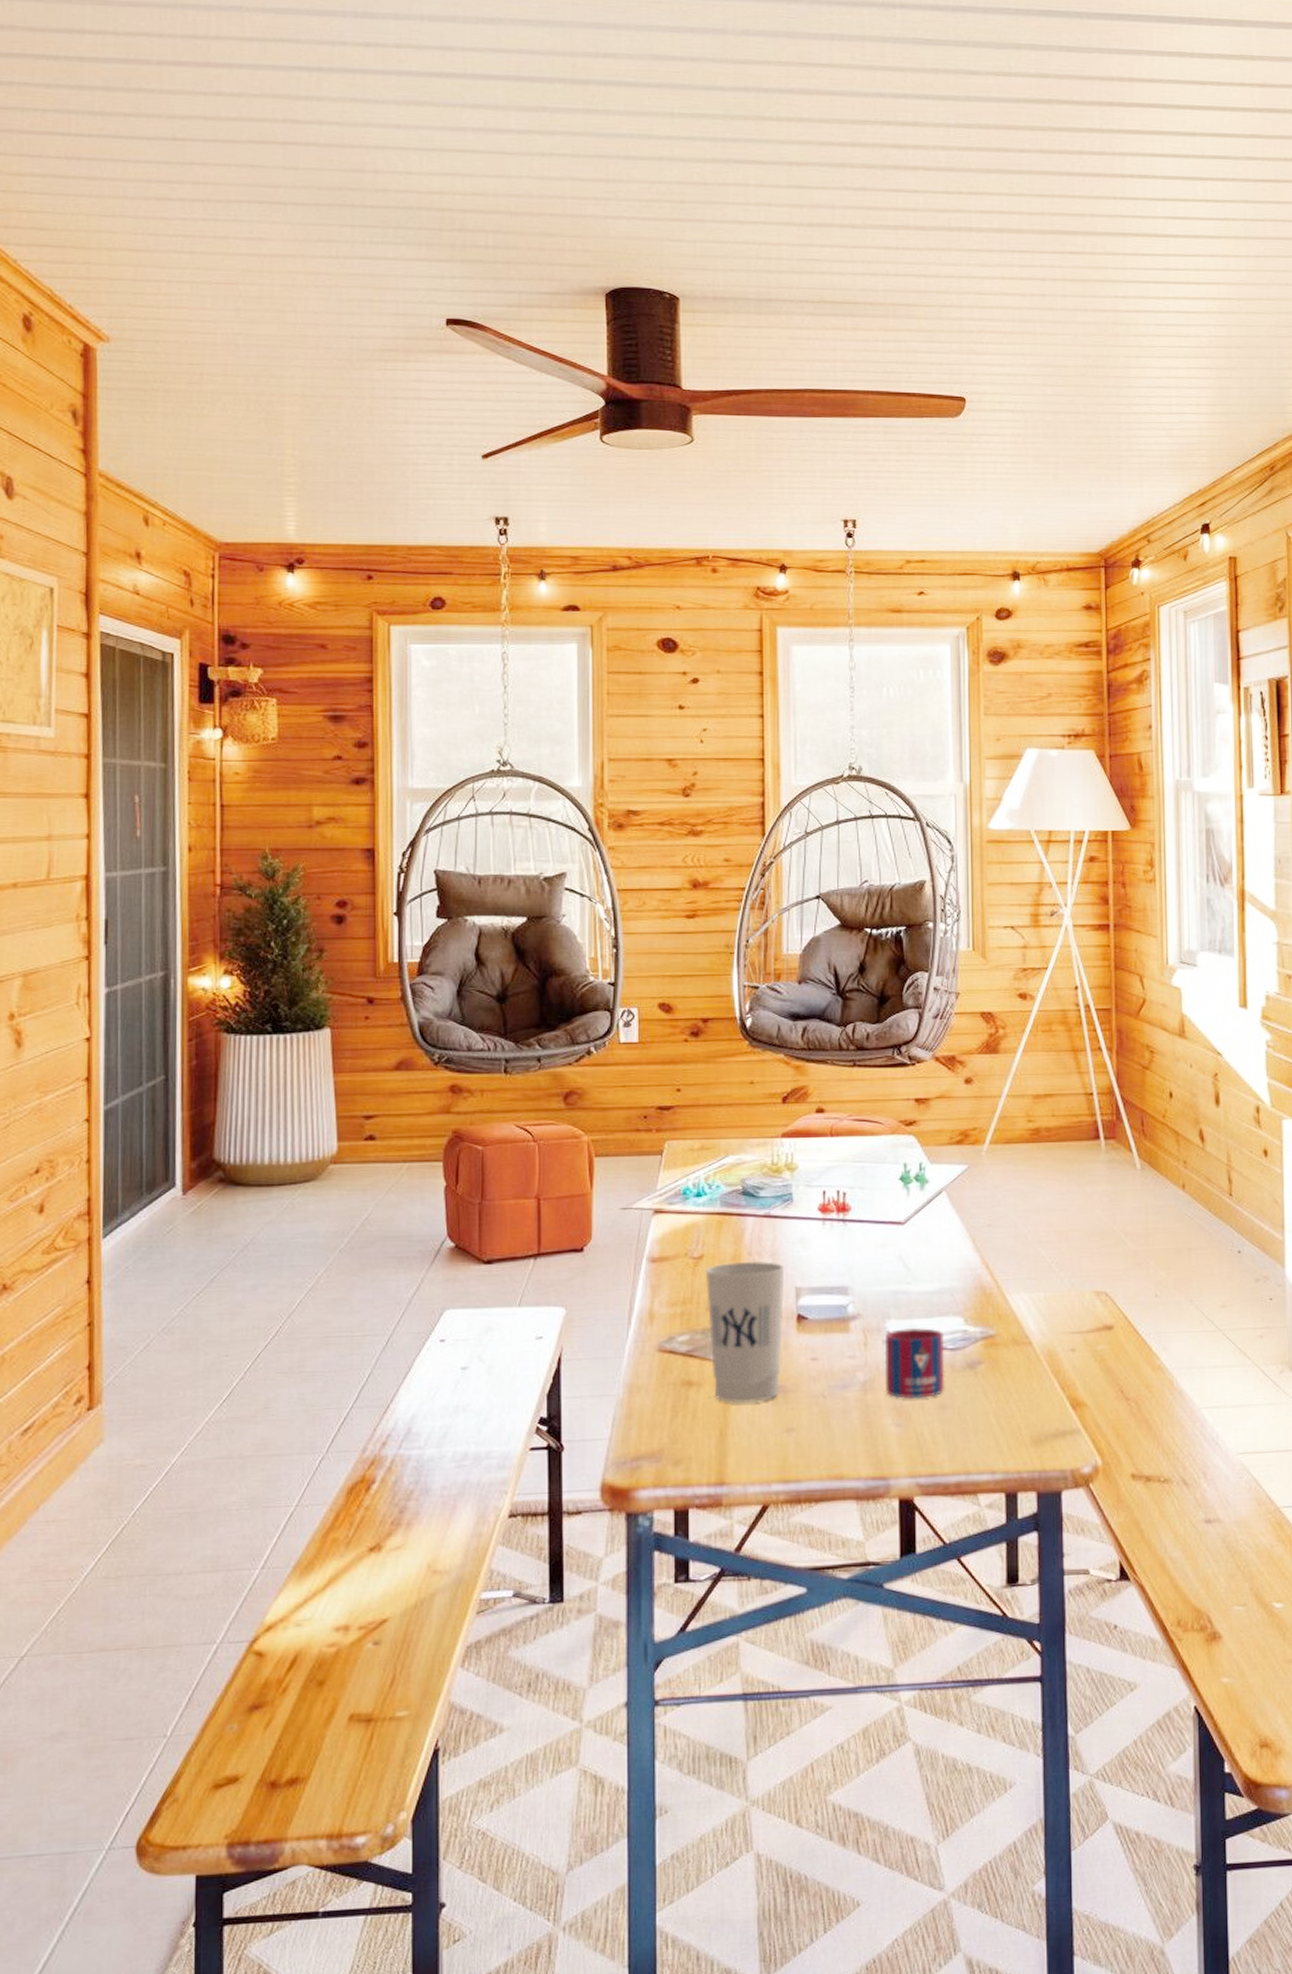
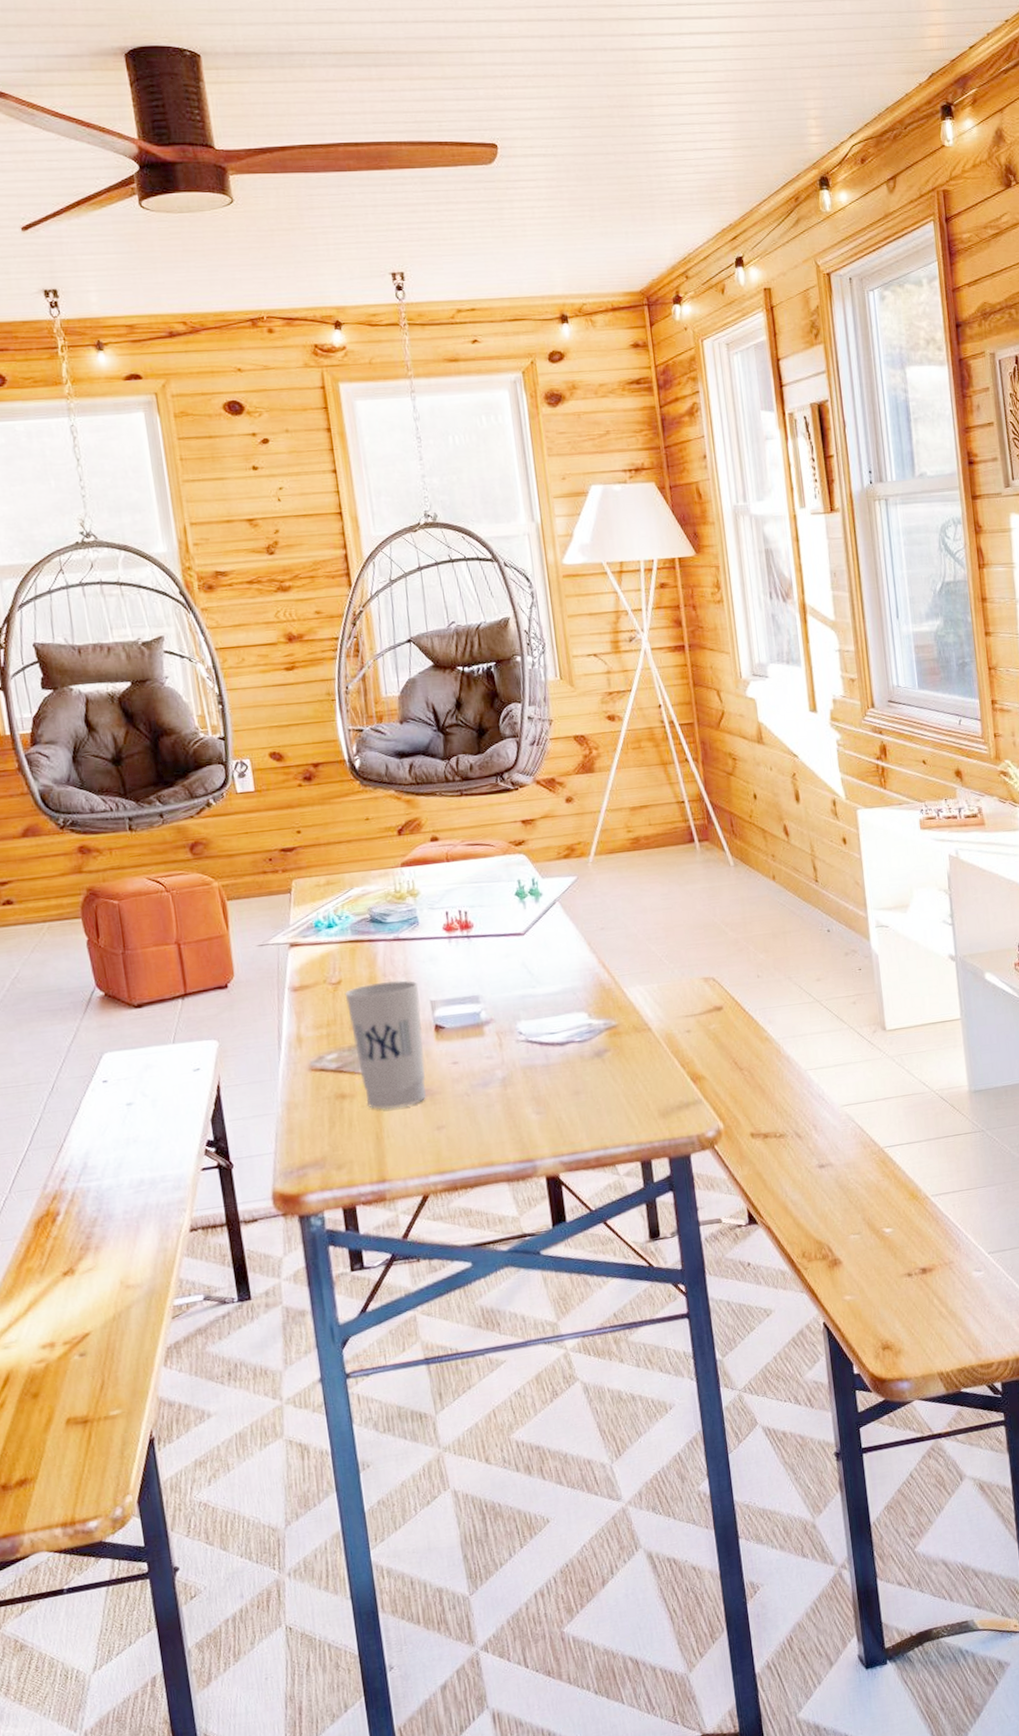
mug: present [884,1327,945,1399] -> none [518,1024,577,1090]

